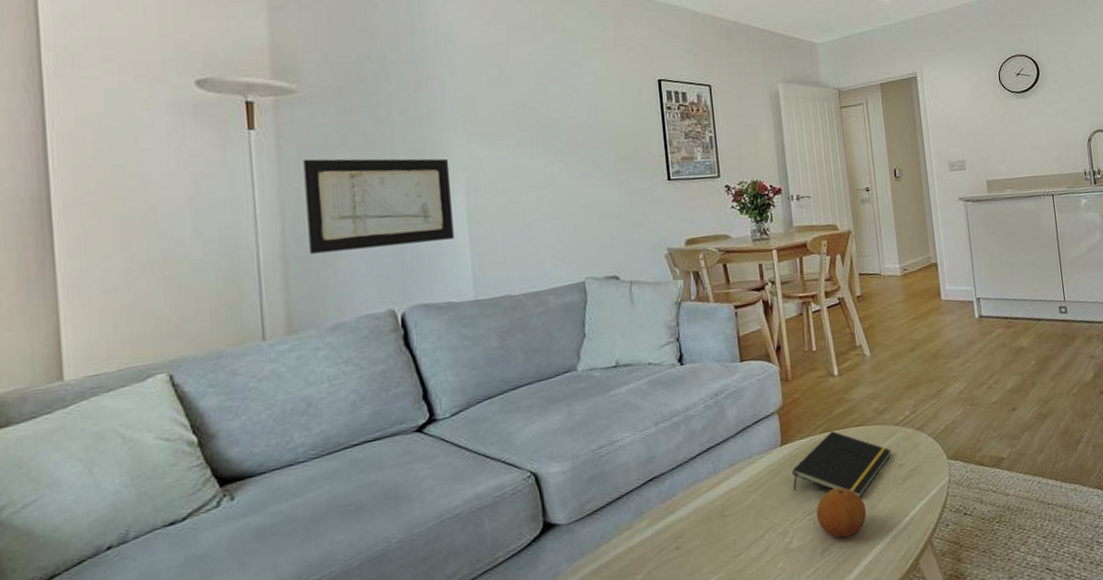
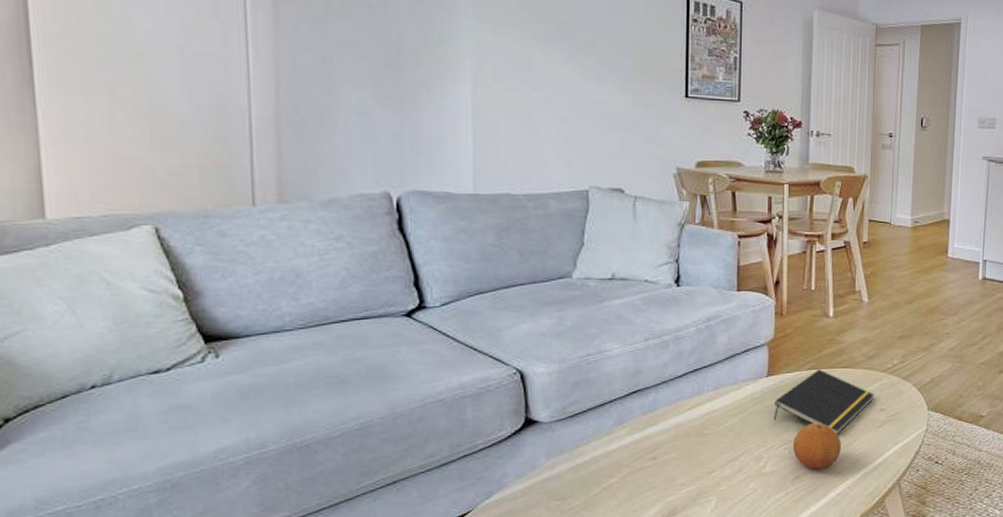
wall art: present [303,158,454,254] -> none [301,22,457,128]

